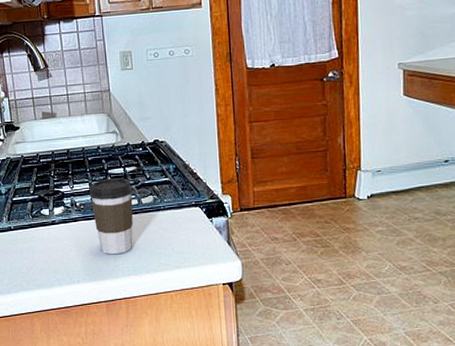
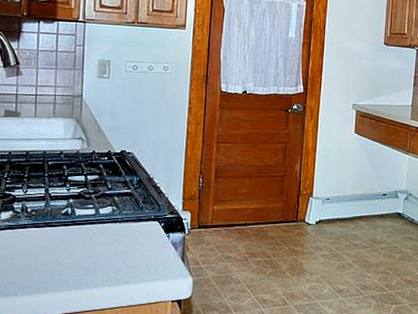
coffee cup: present [89,178,133,255] -> none [44,185,92,266]

